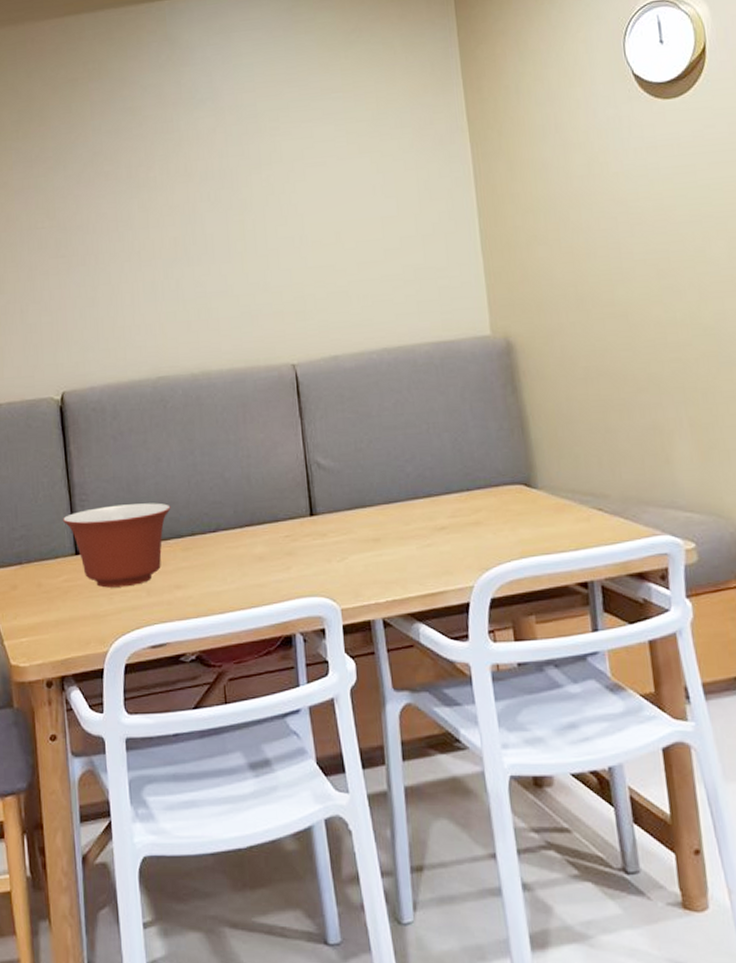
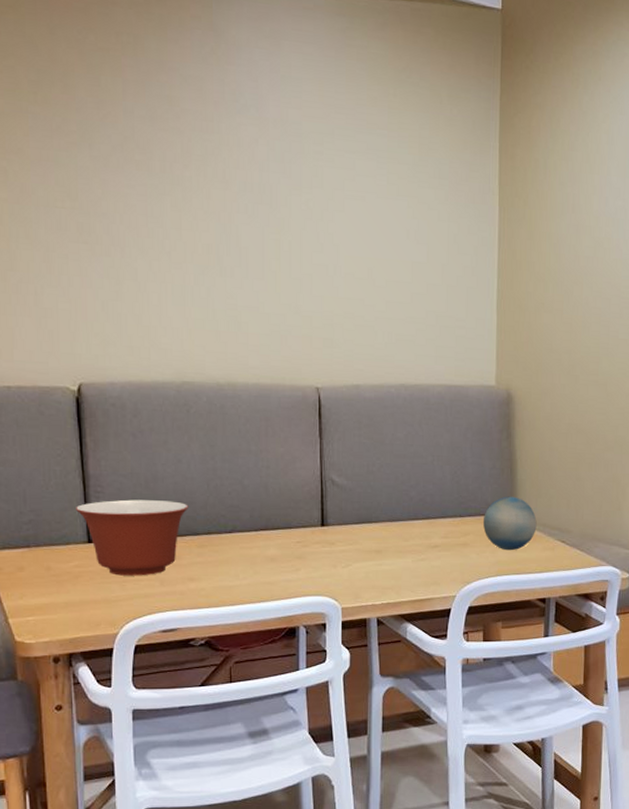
decorative ball: none [495,460,564,526] -> present [482,496,537,551]

